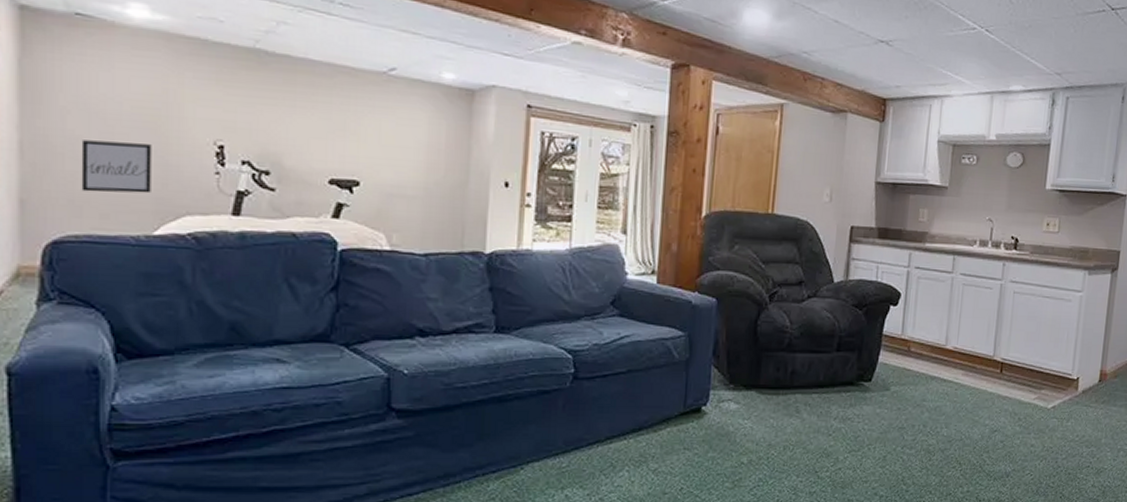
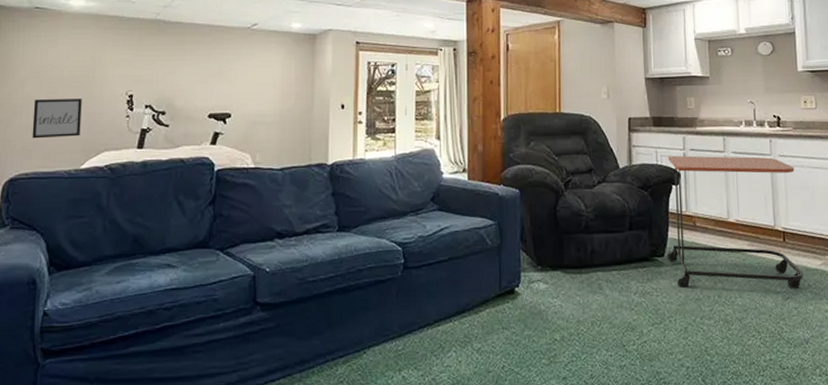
side table: none [874,273,1025,421] -> present [667,155,804,289]

